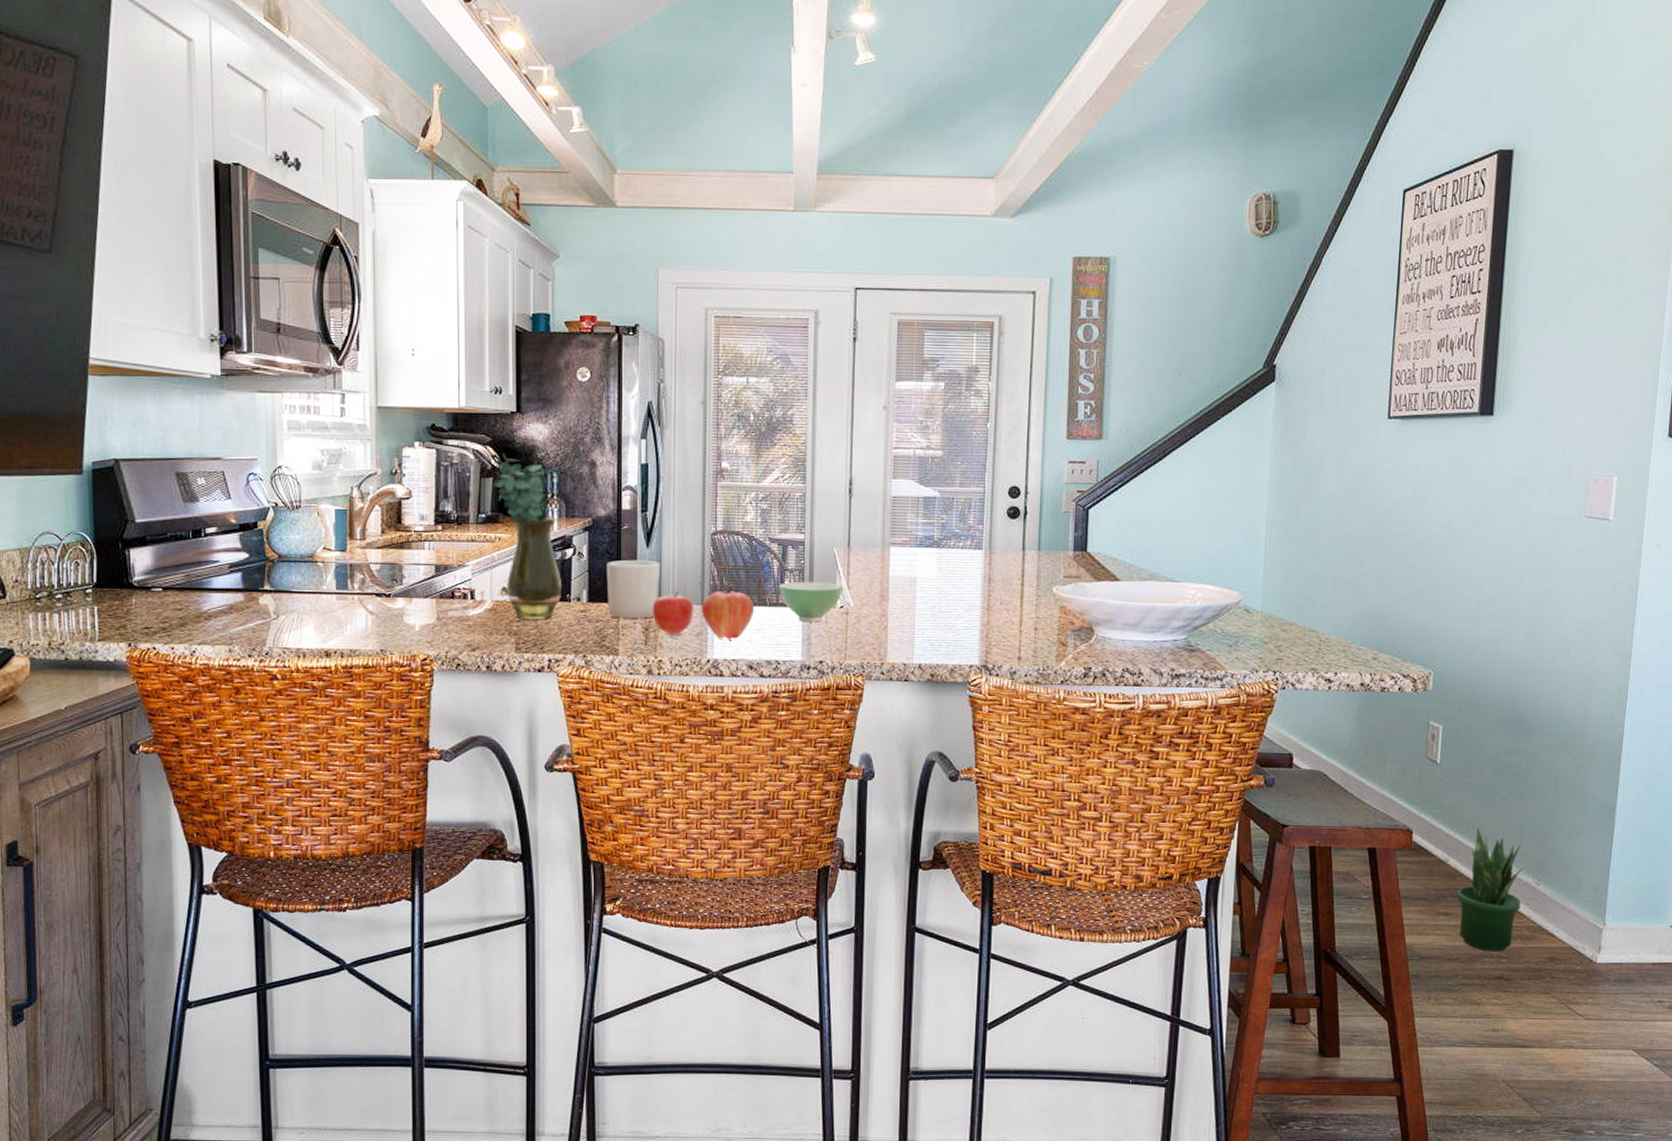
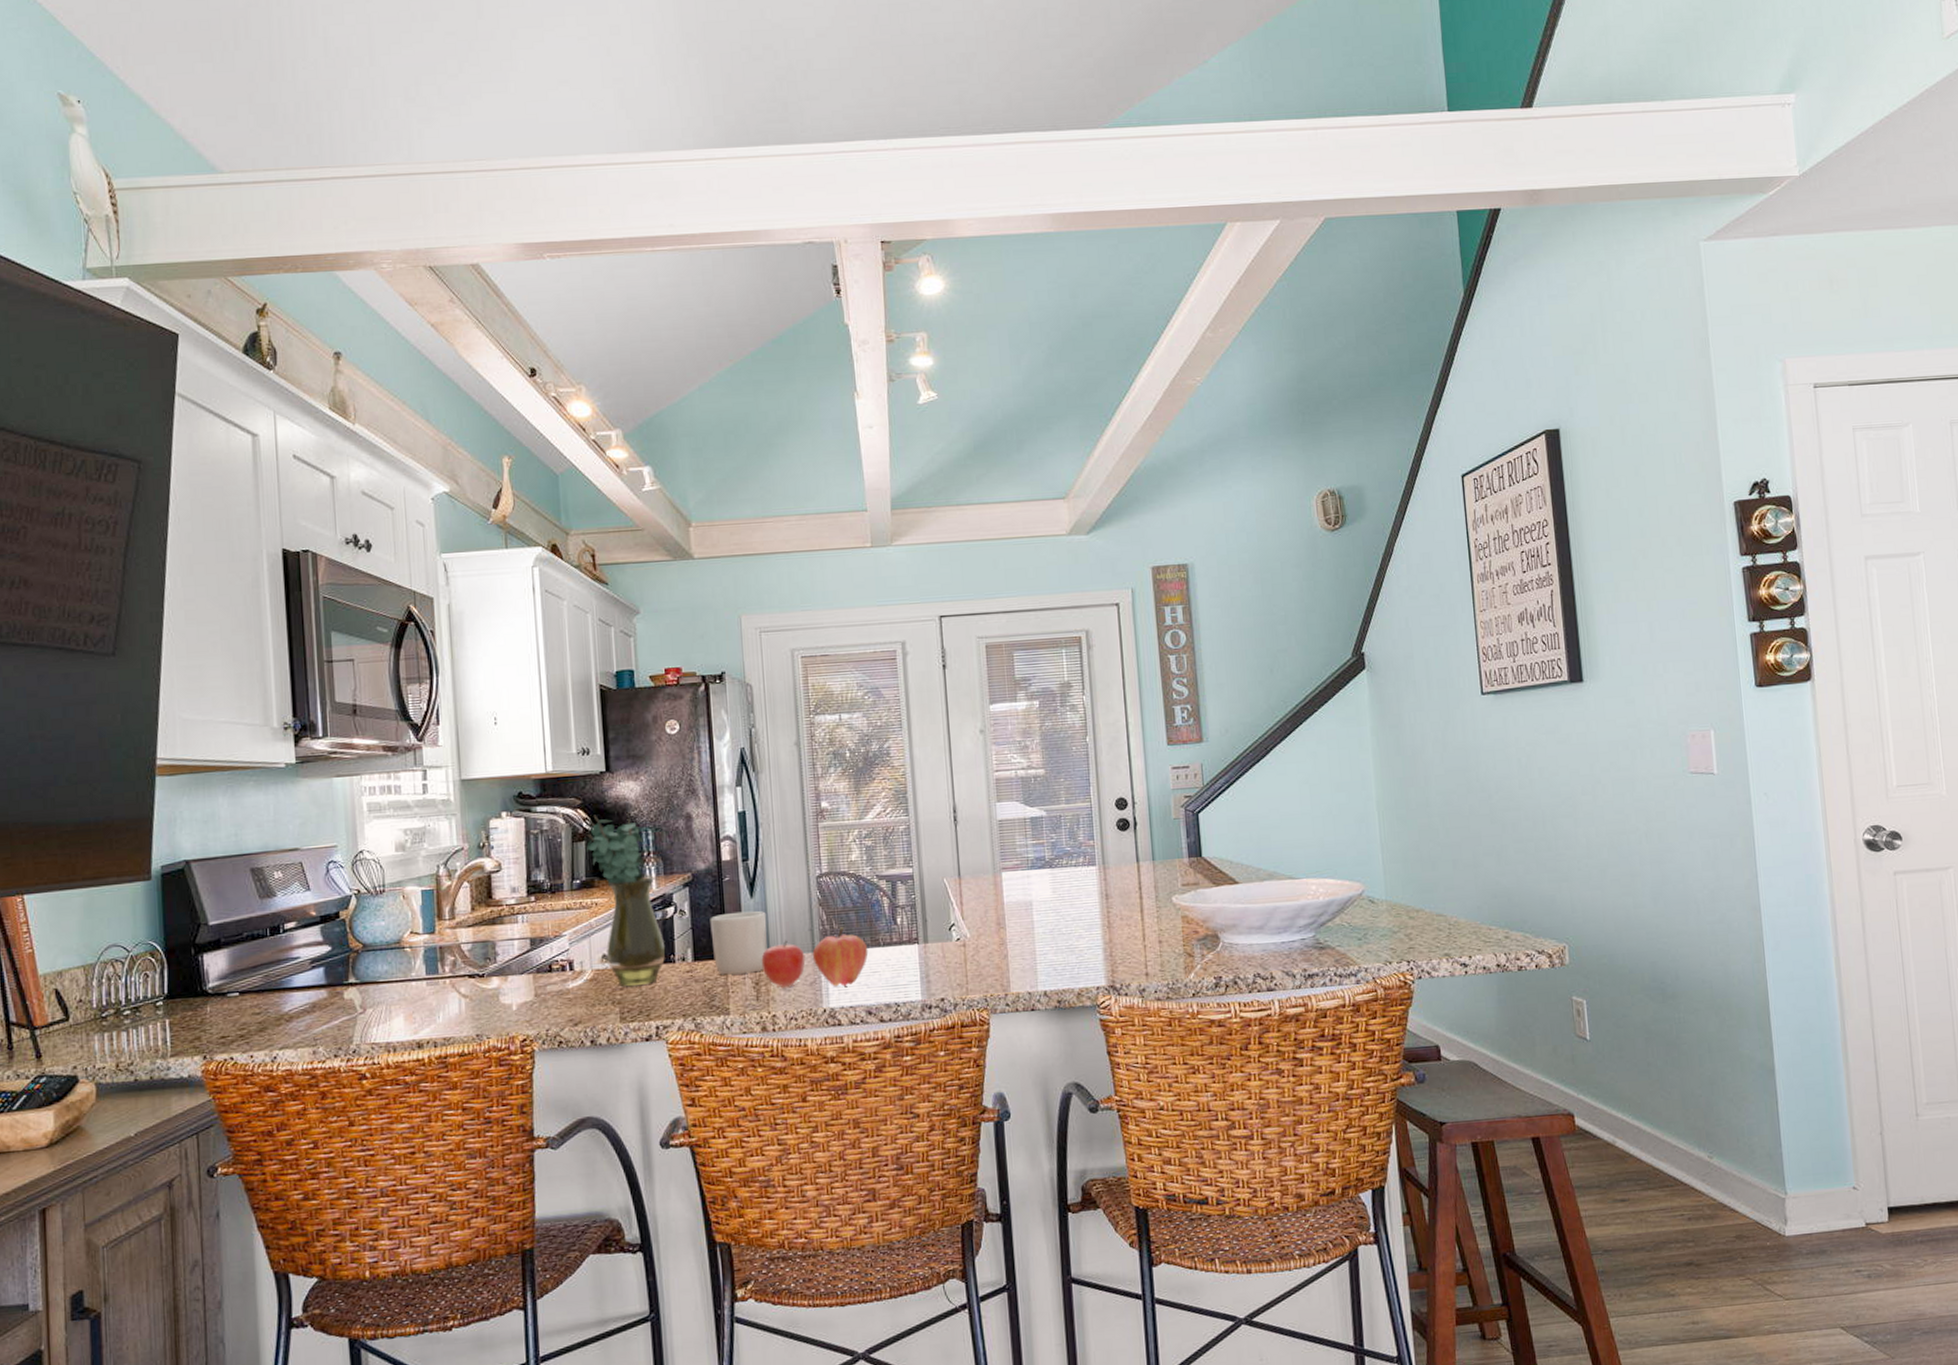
bowl: present [778,581,843,623] -> none [890,915,958,960]
planter: present [1458,828,1528,952] -> none [1631,1104,1697,1237]

